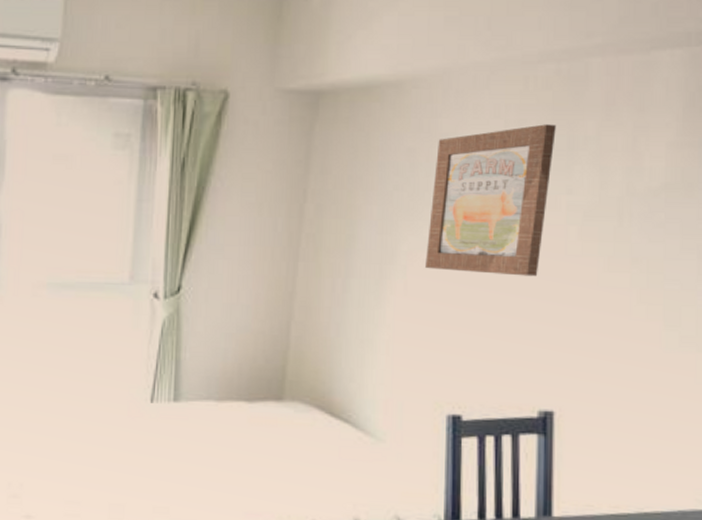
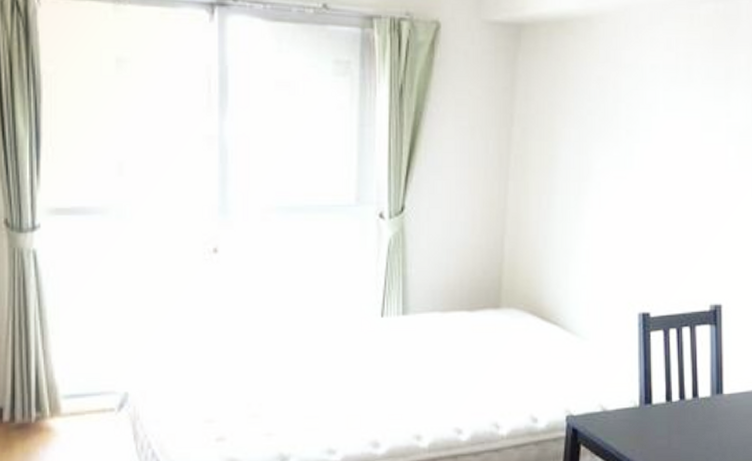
wall art: present [425,124,556,277] -> none [616,57,716,189]

